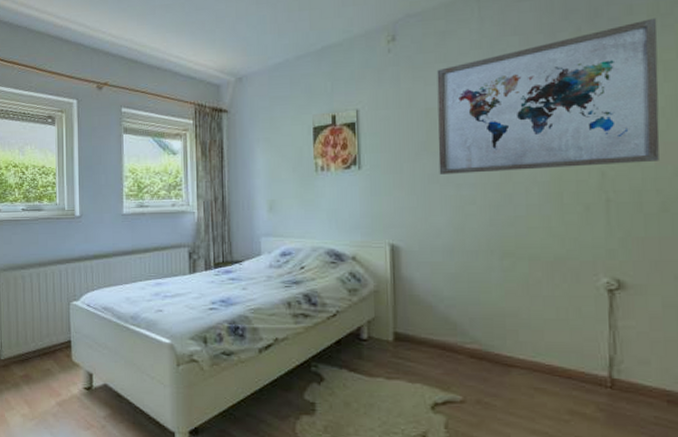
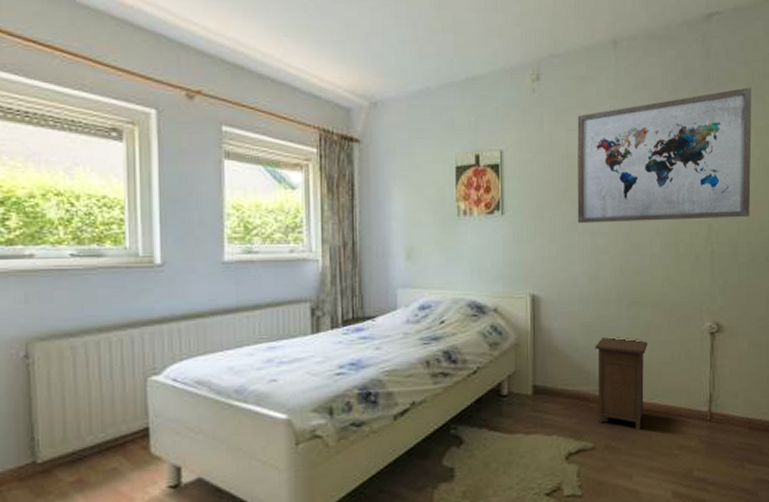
nightstand: none [462,289,525,388] -> present [595,337,647,430]

